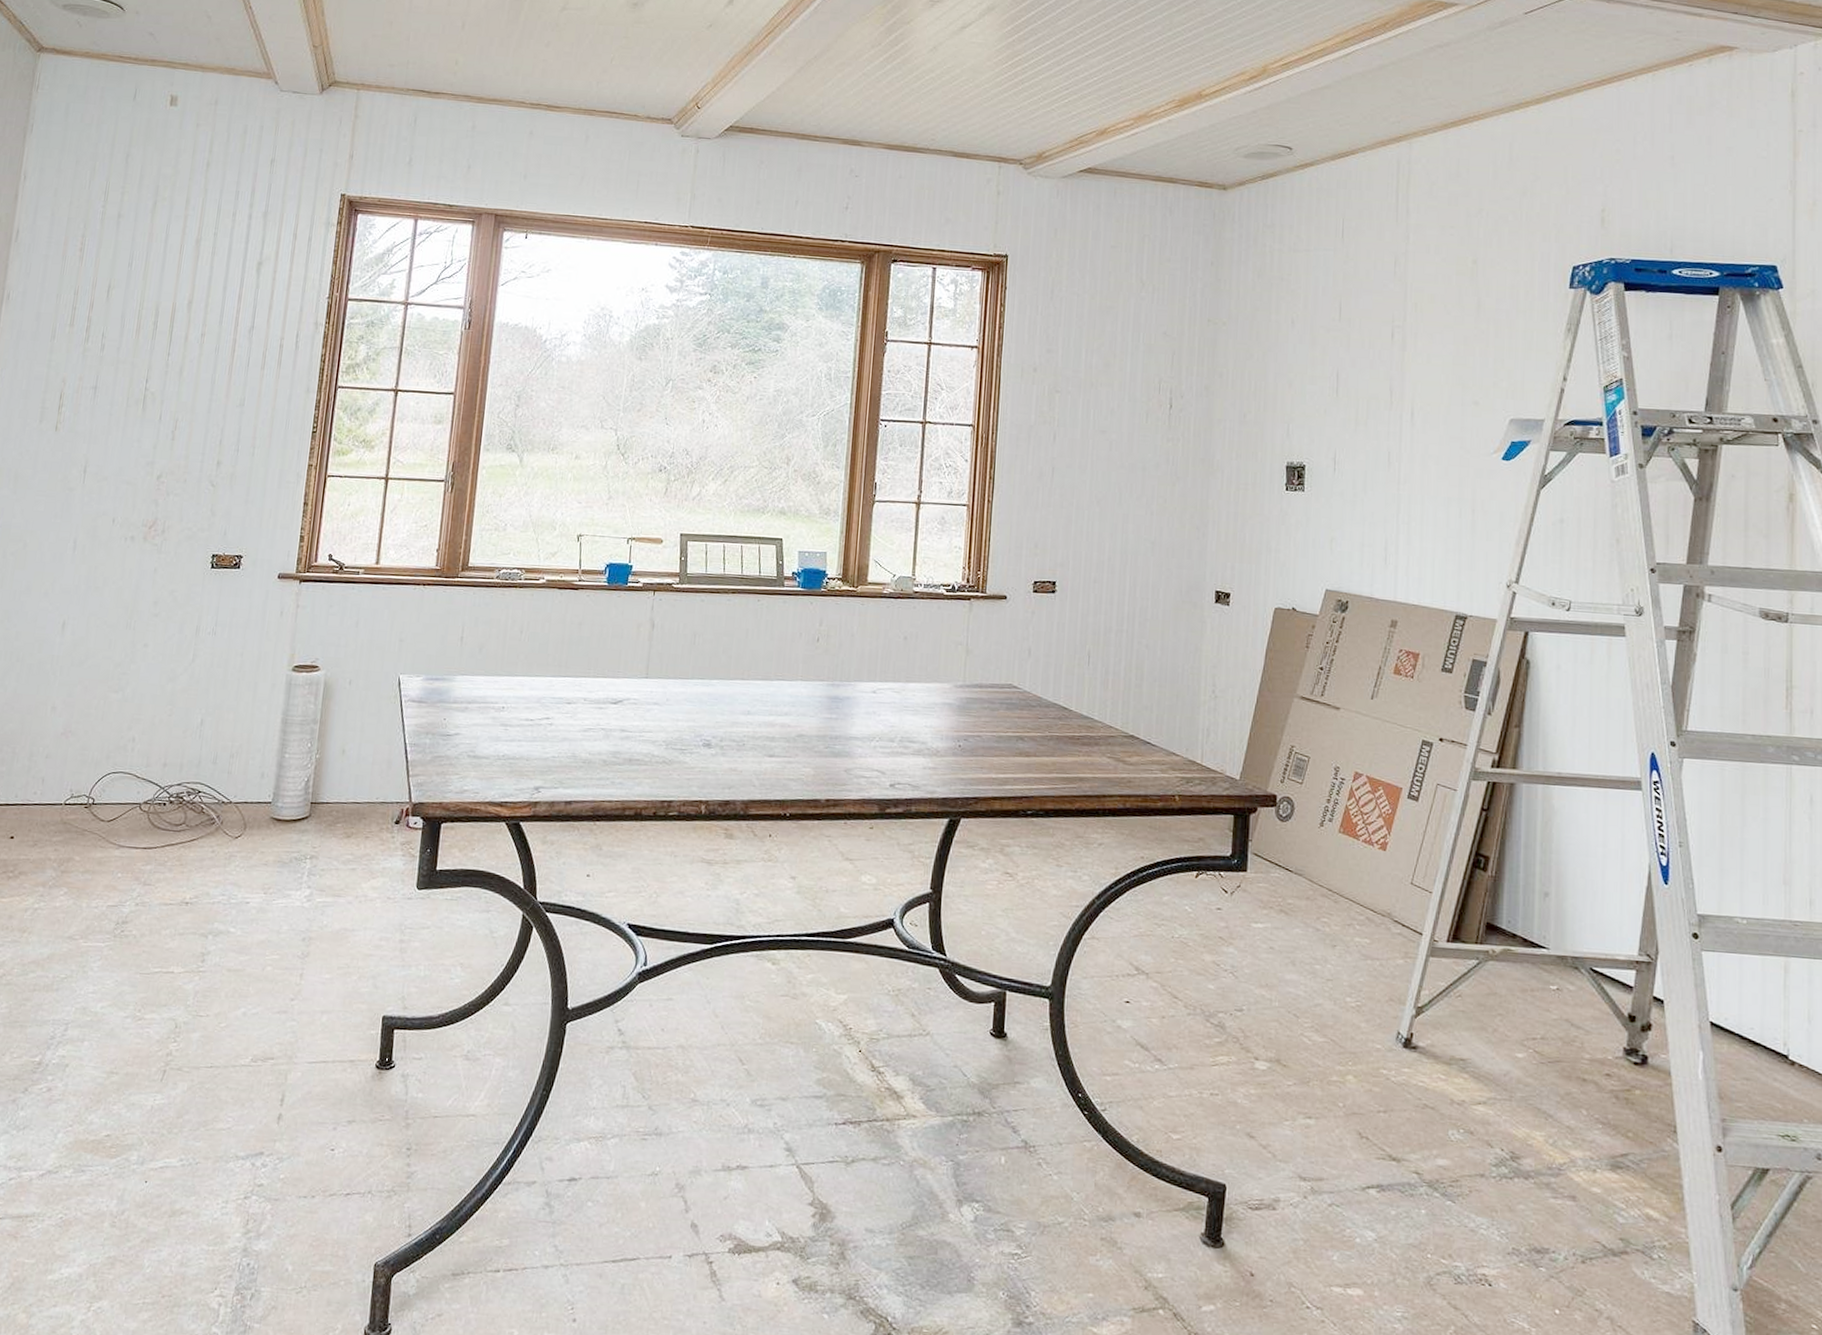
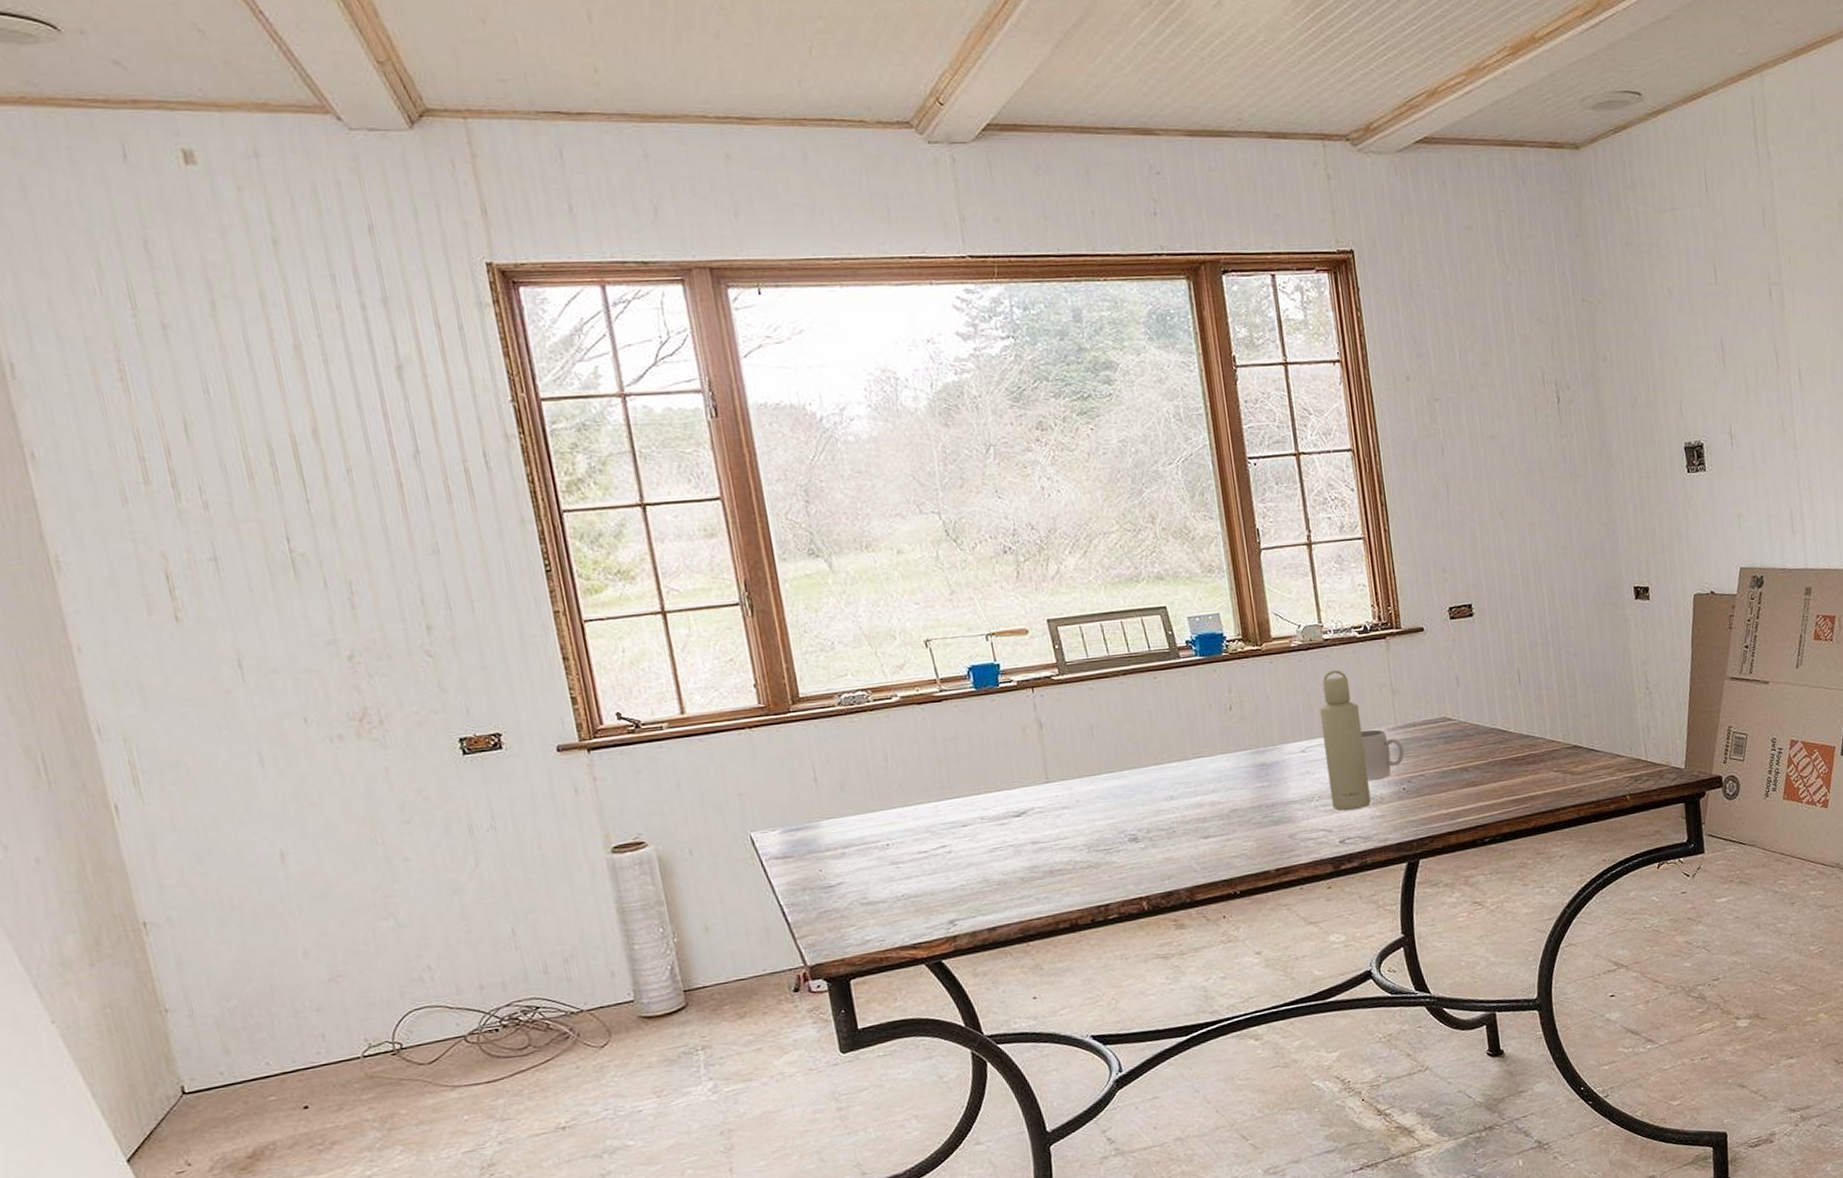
bottle: none [890,621,934,757] -> present [1319,669,1371,811]
mug: none [927,682,967,733] -> present [1361,729,1404,781]

